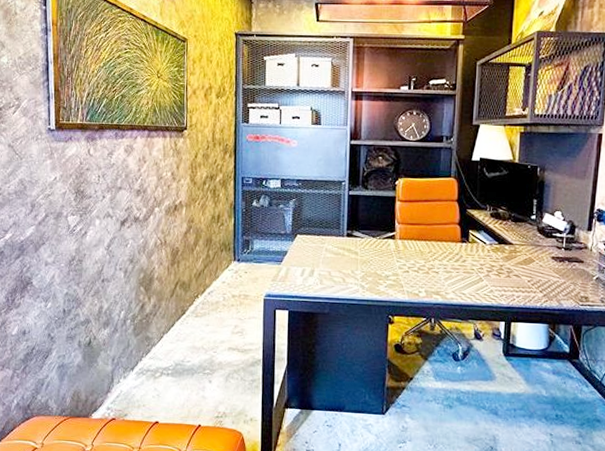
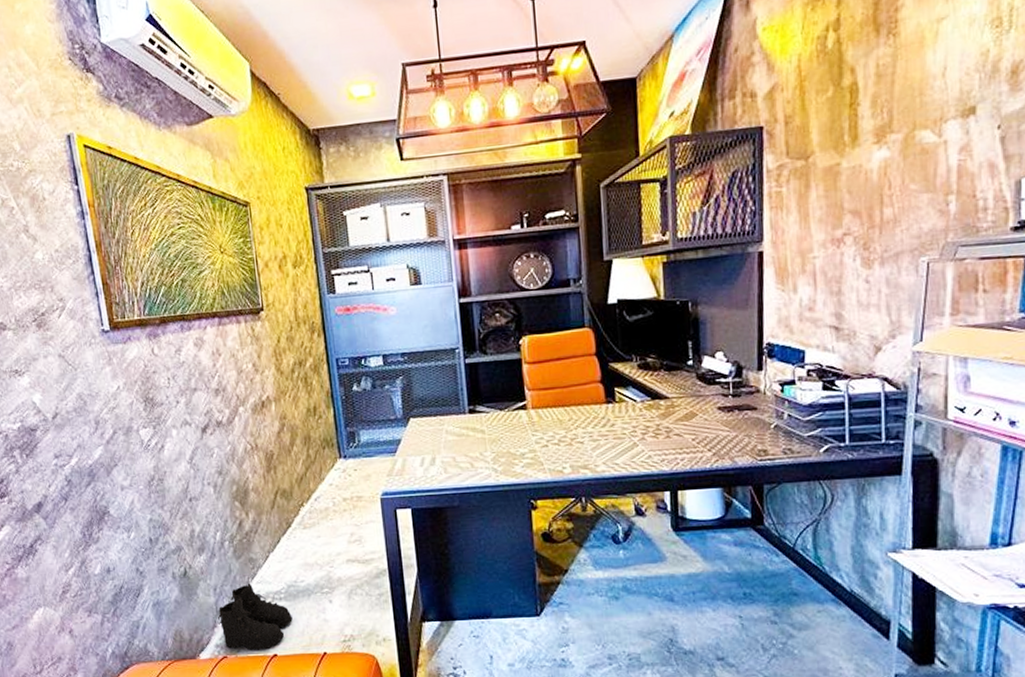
boots: none [112,357,176,417] -> present [218,583,293,651]

